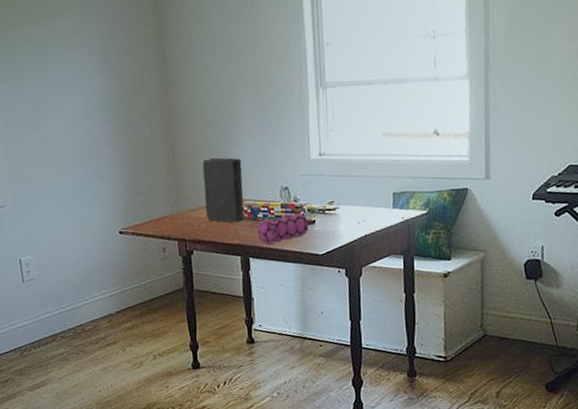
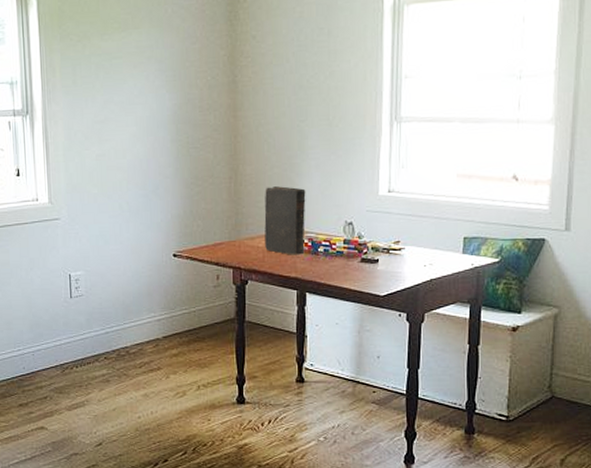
pencil case: present [257,213,309,244] -> none [316,250,372,280]

